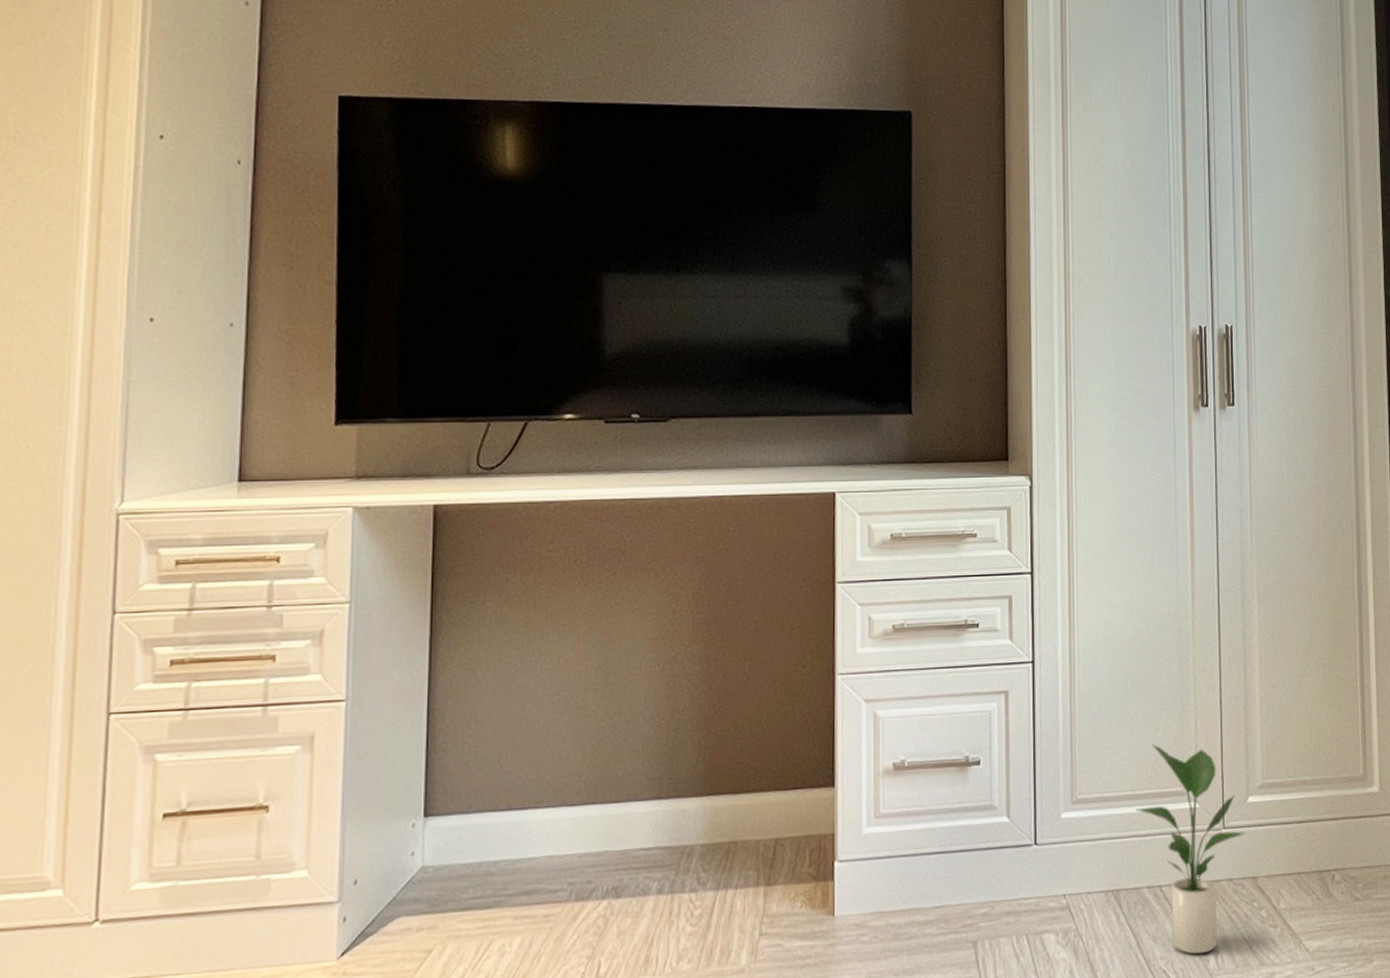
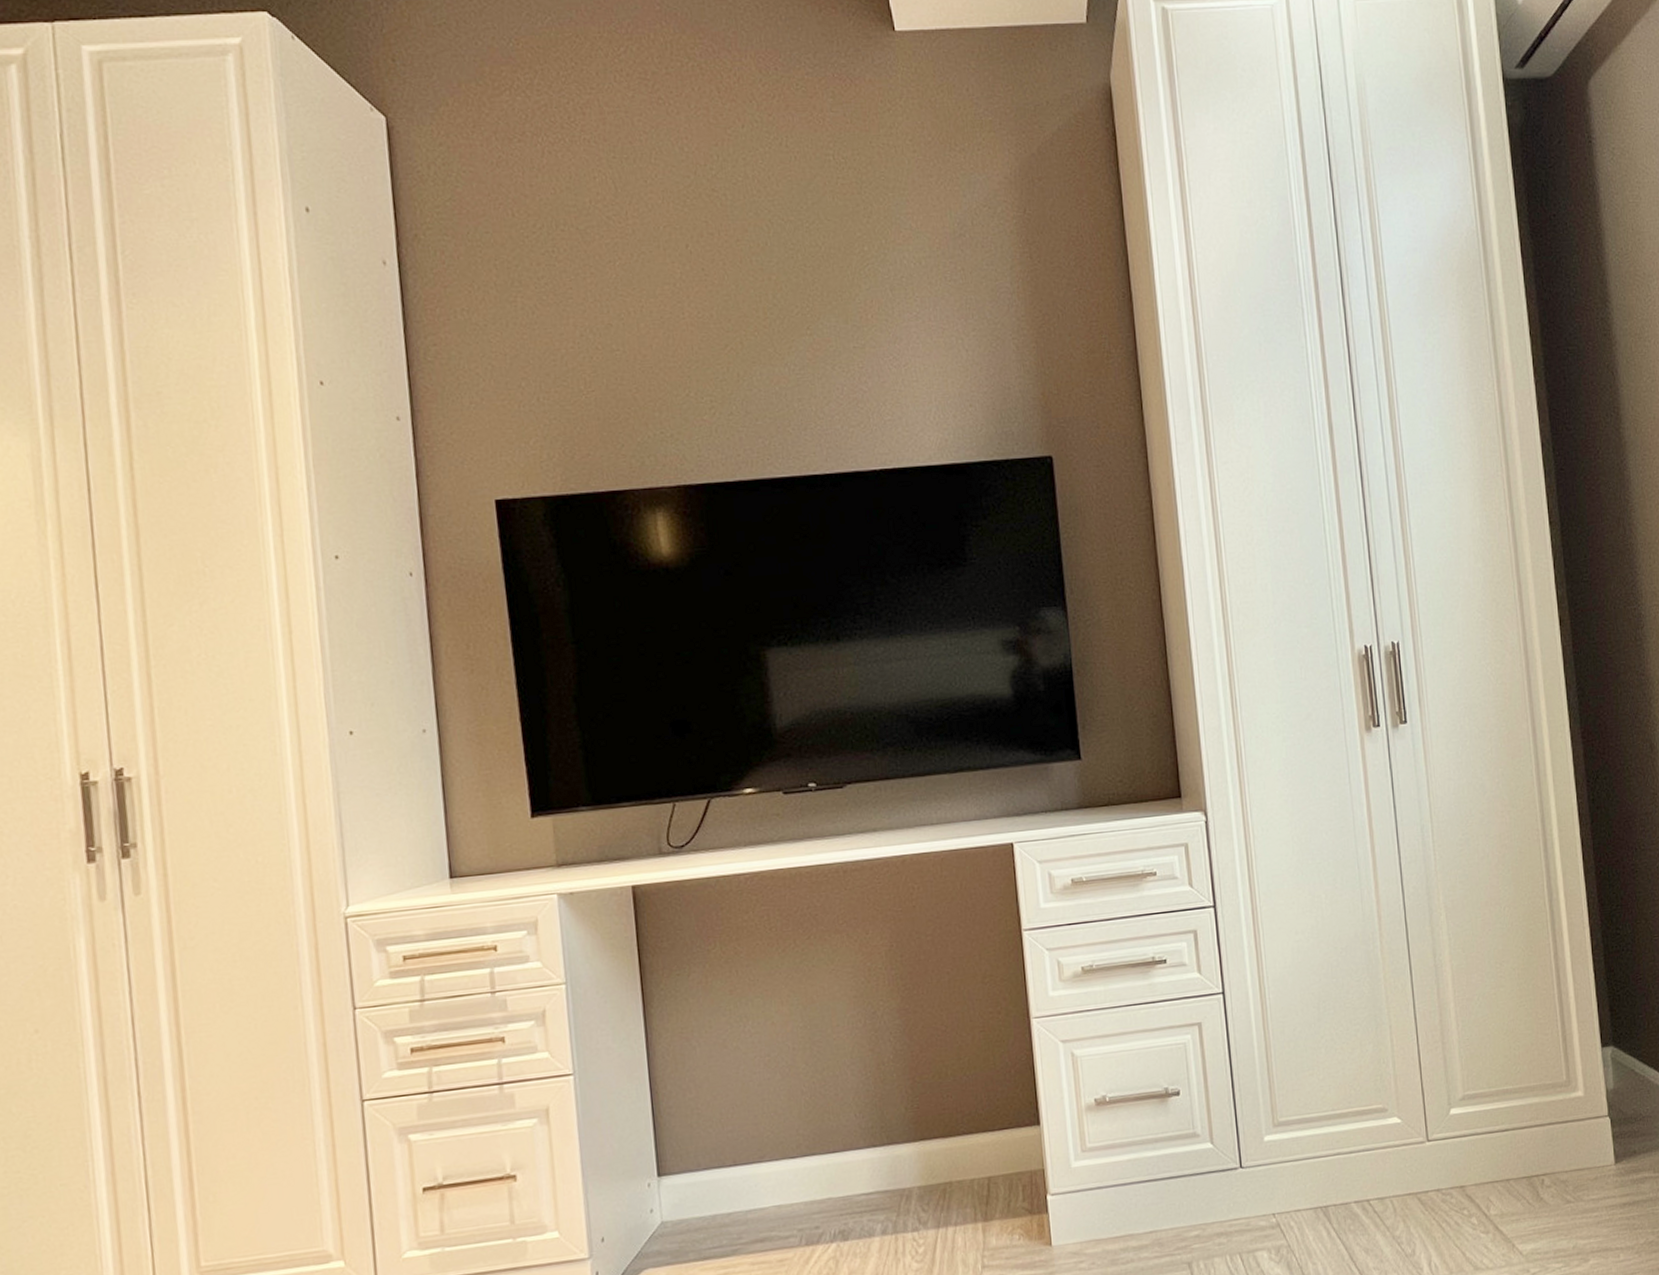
potted plant: present [1136,744,1247,955] -> none [1338,1064,1452,1263]

